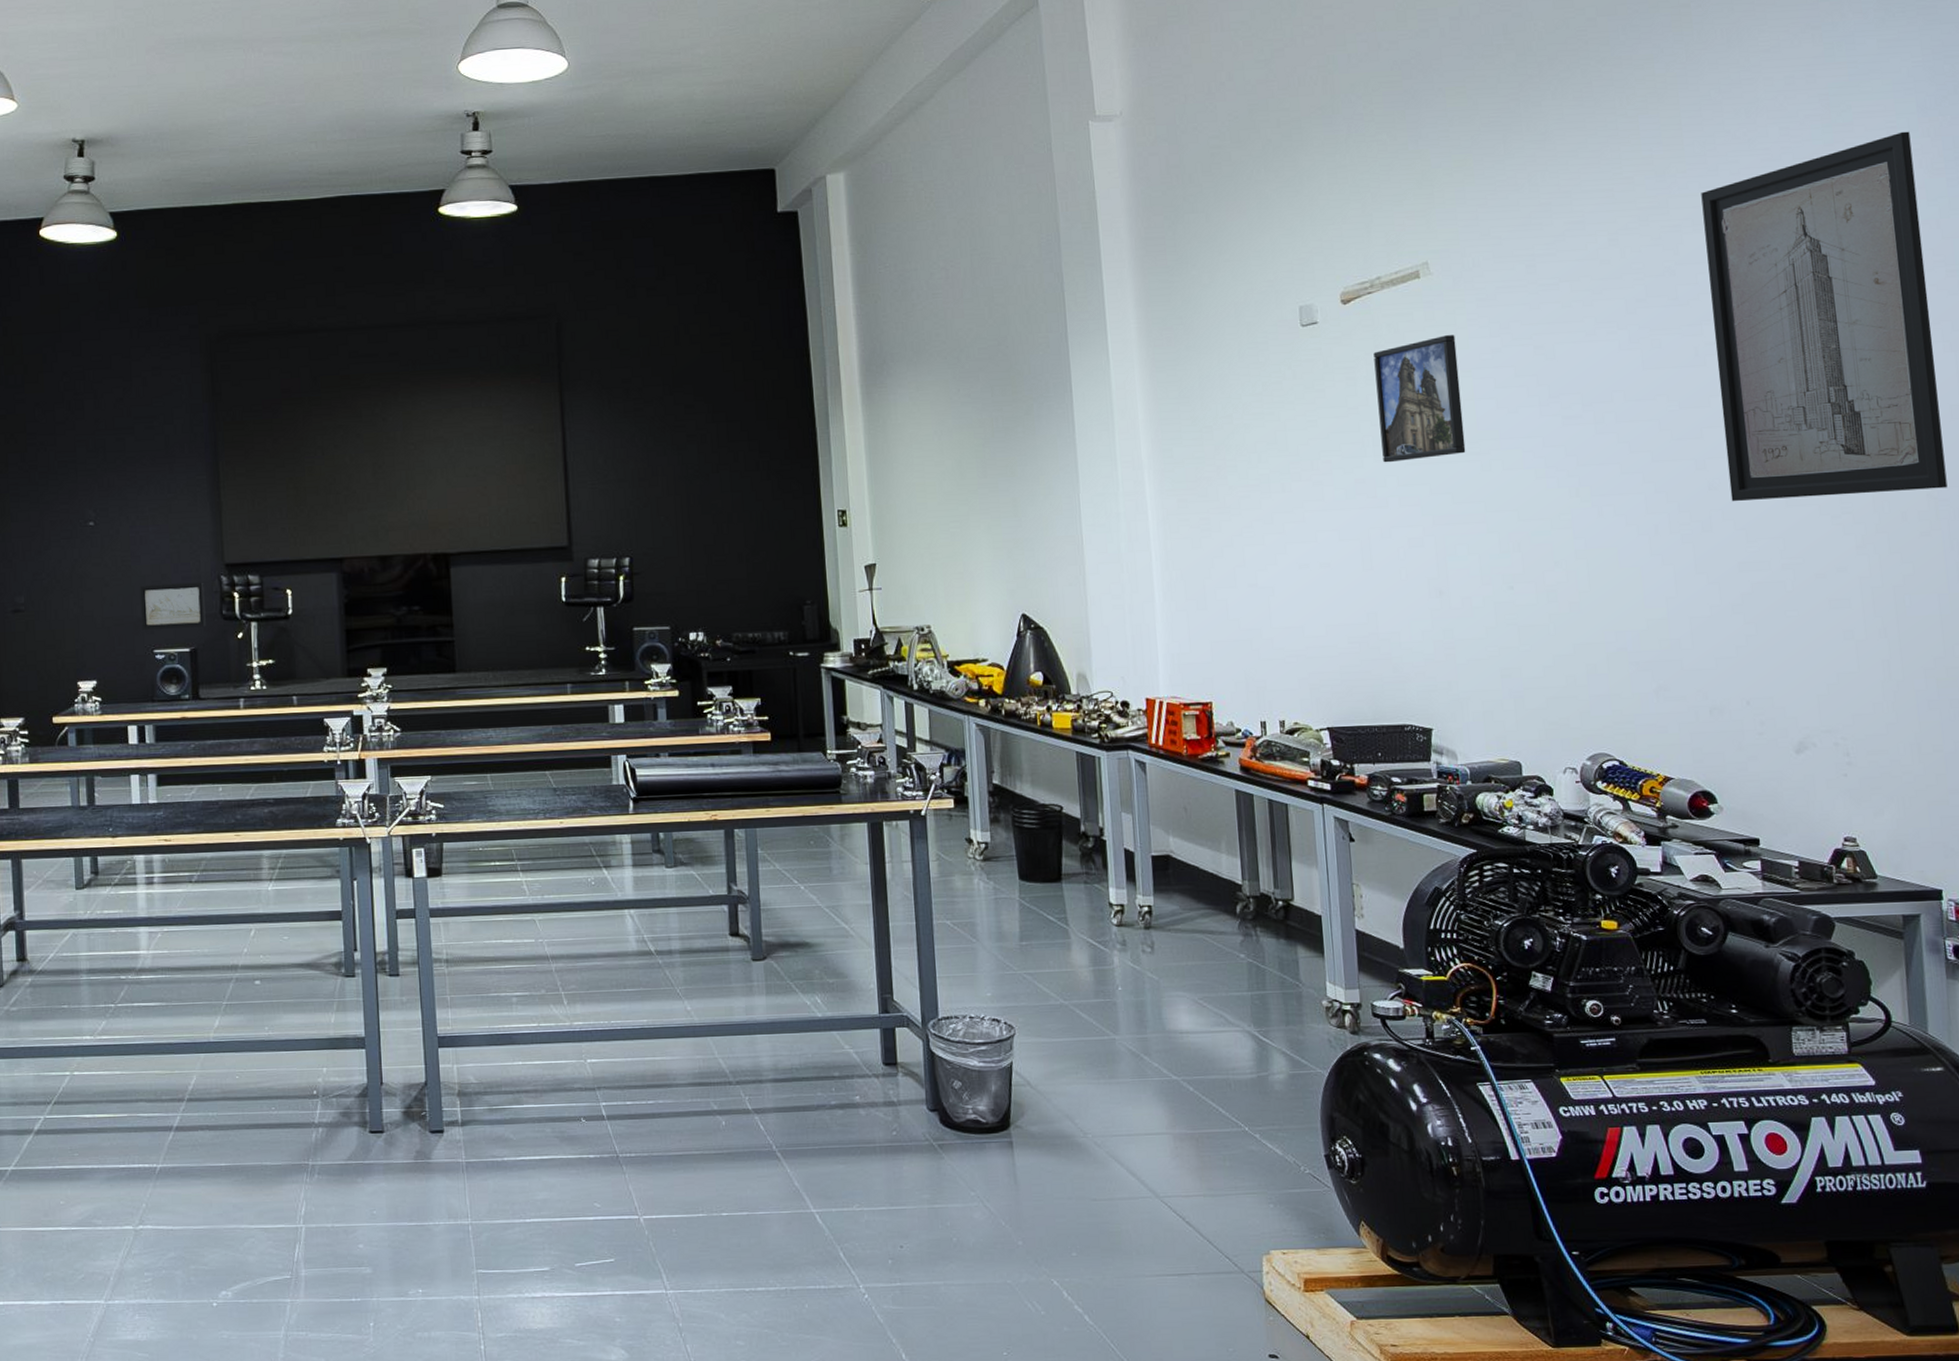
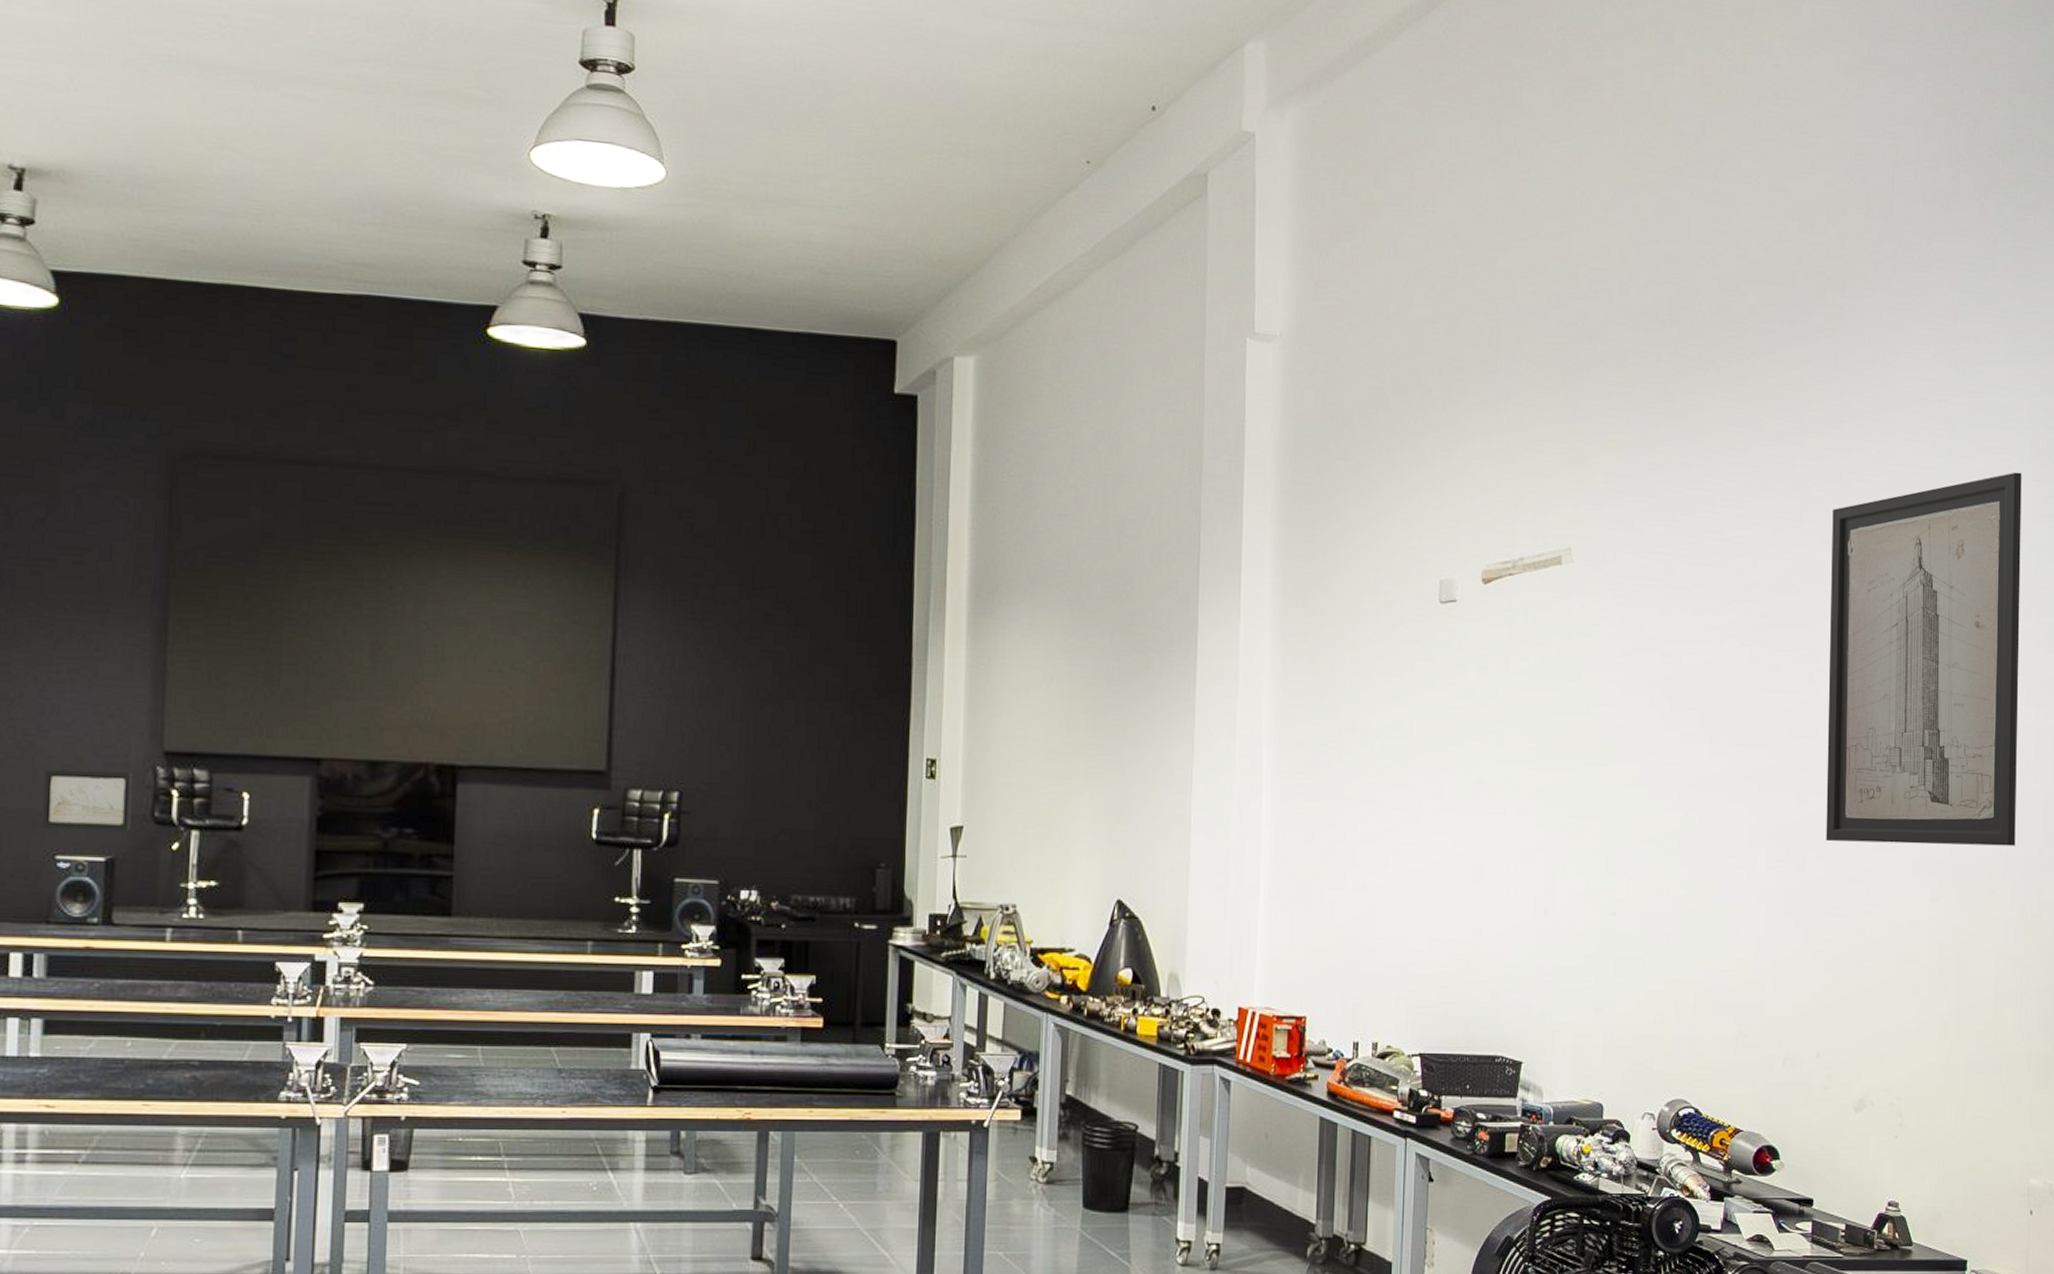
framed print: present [1373,335,1466,463] -> none [1505,631,1589,765]

